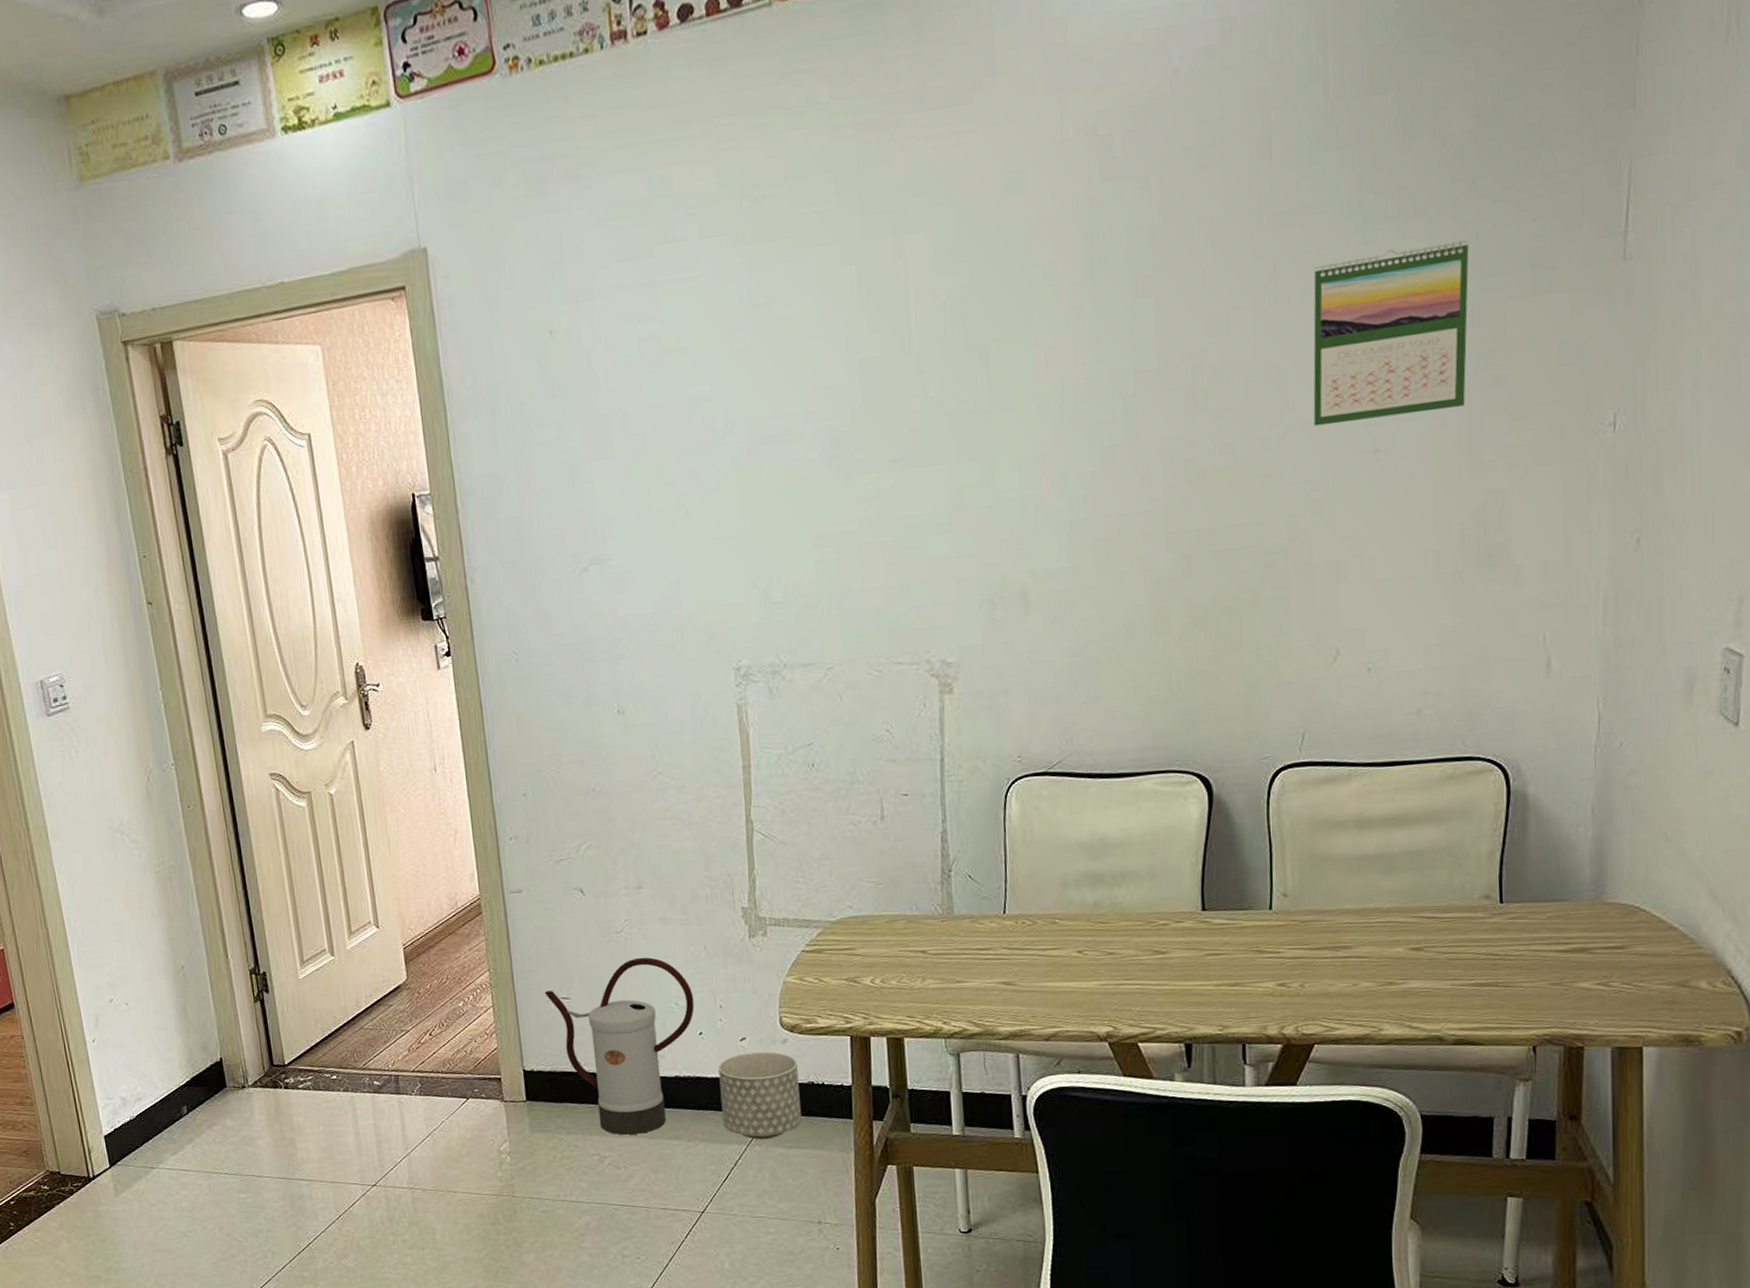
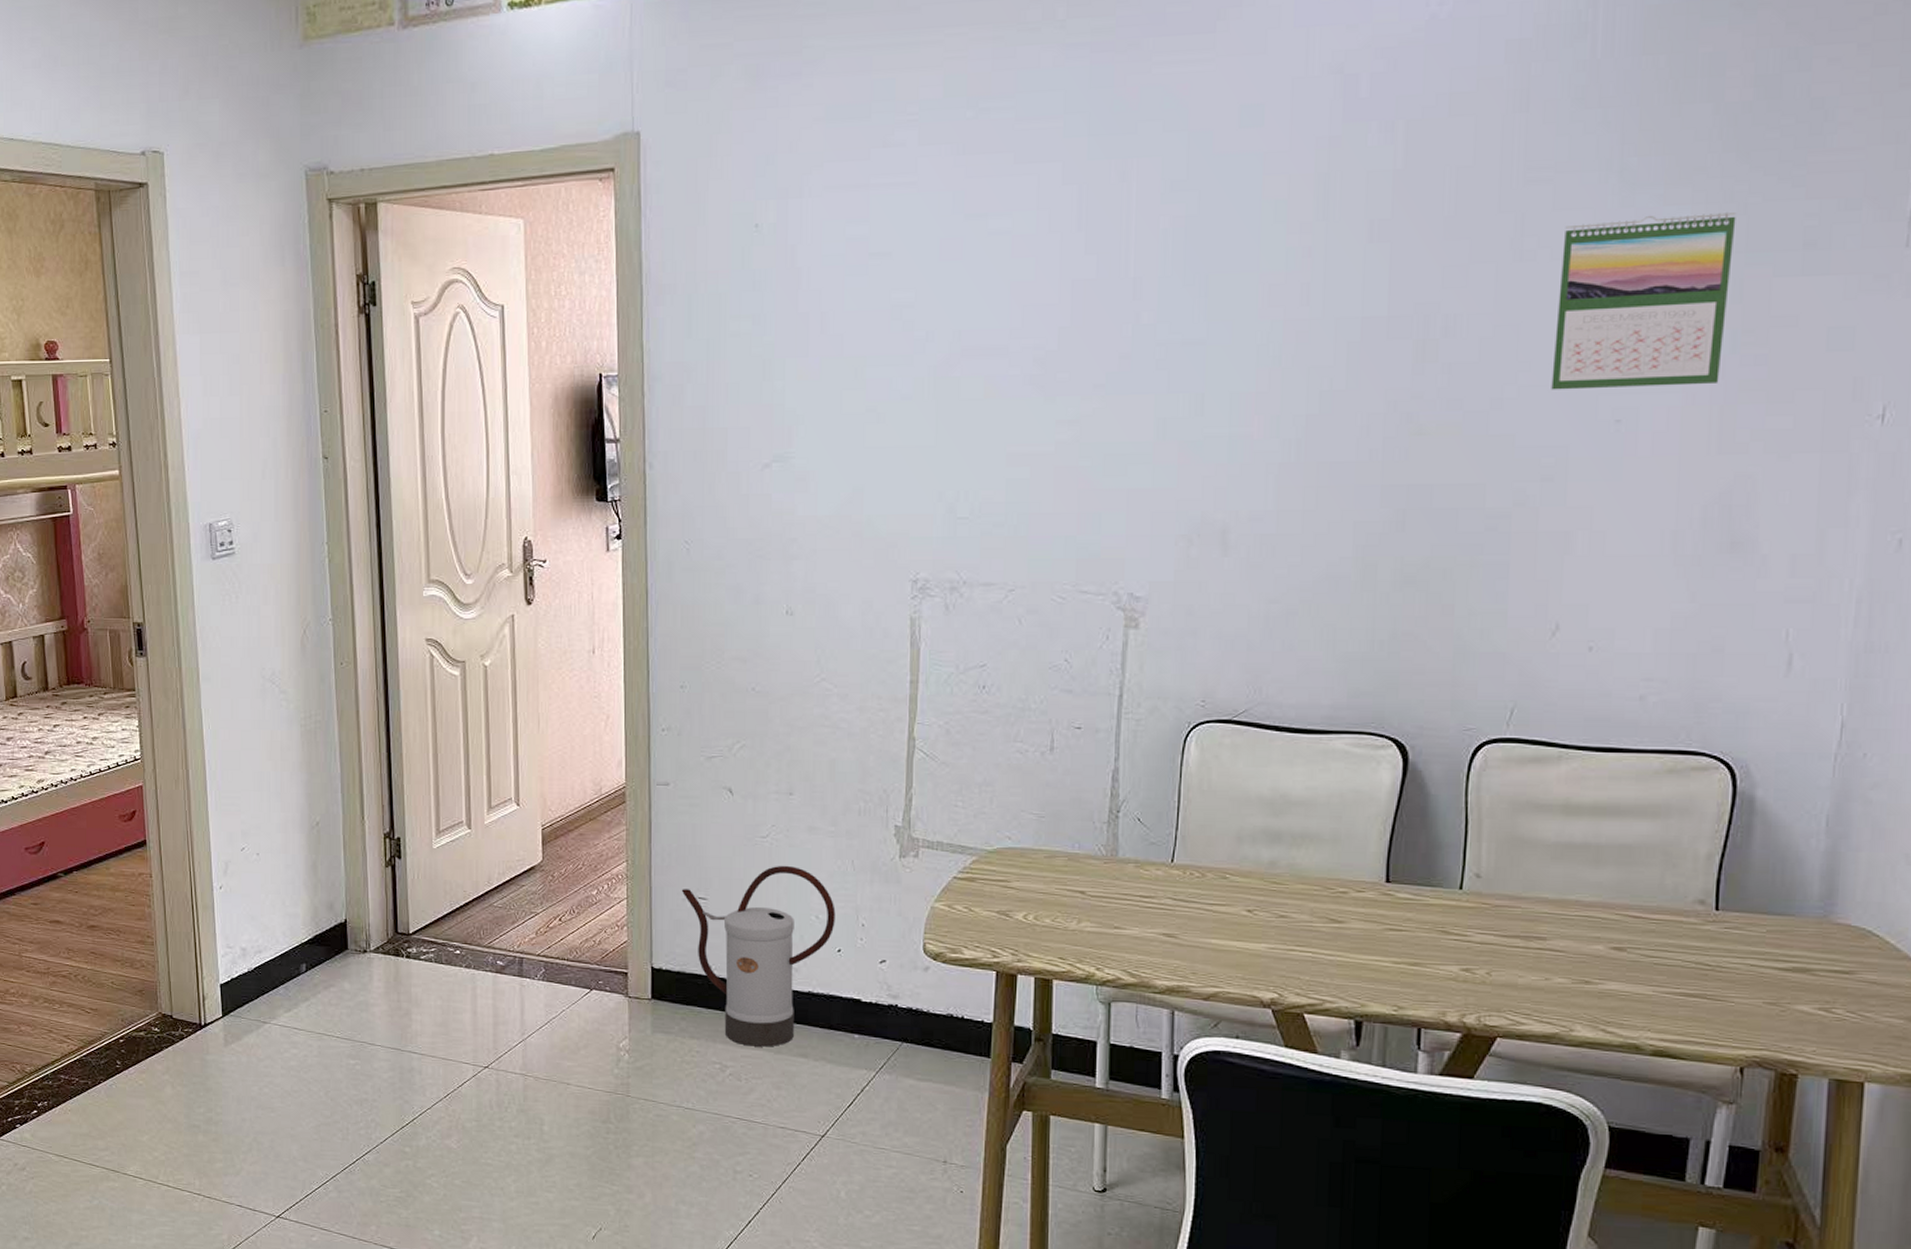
planter: present [718,1051,801,1140] -> none [853,976,937,1069]

